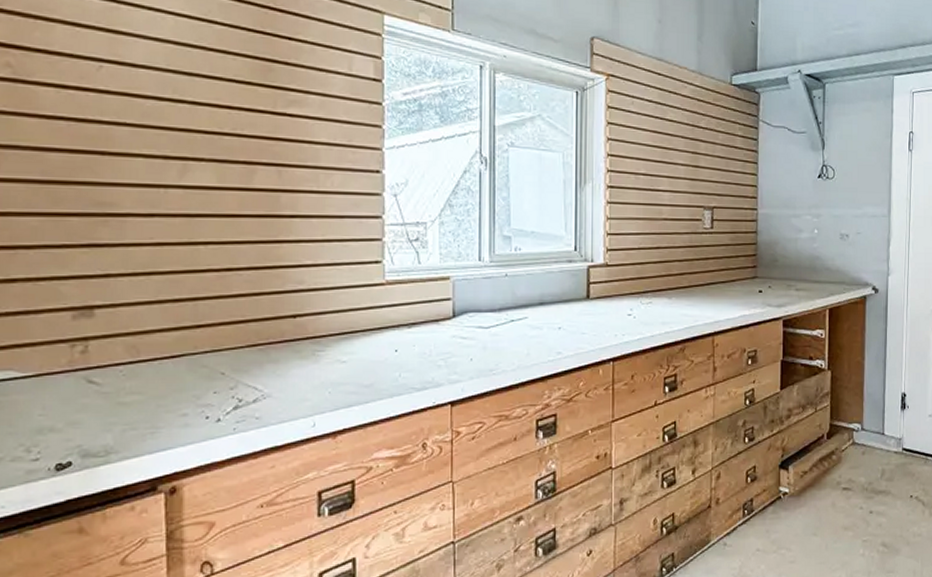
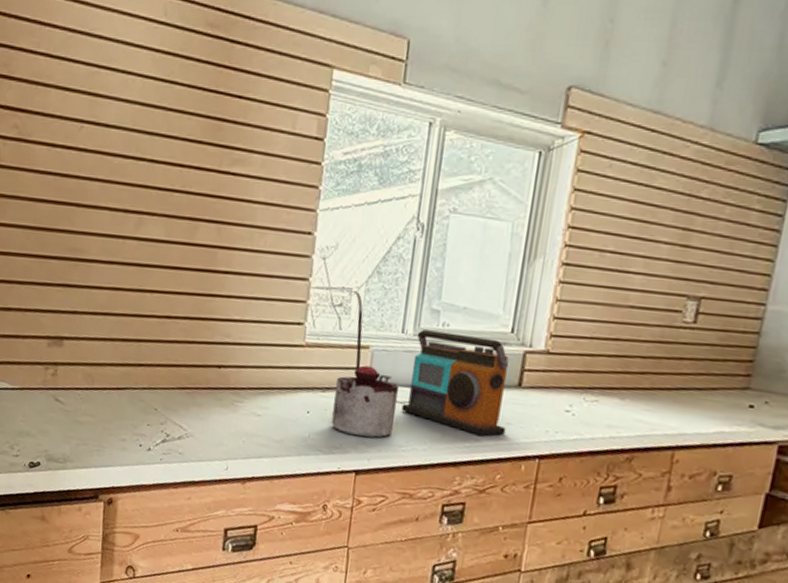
paint can: none [421,225,483,368] -> present [331,290,400,438]
radio: none [487,256,582,349] -> present [401,329,509,436]

